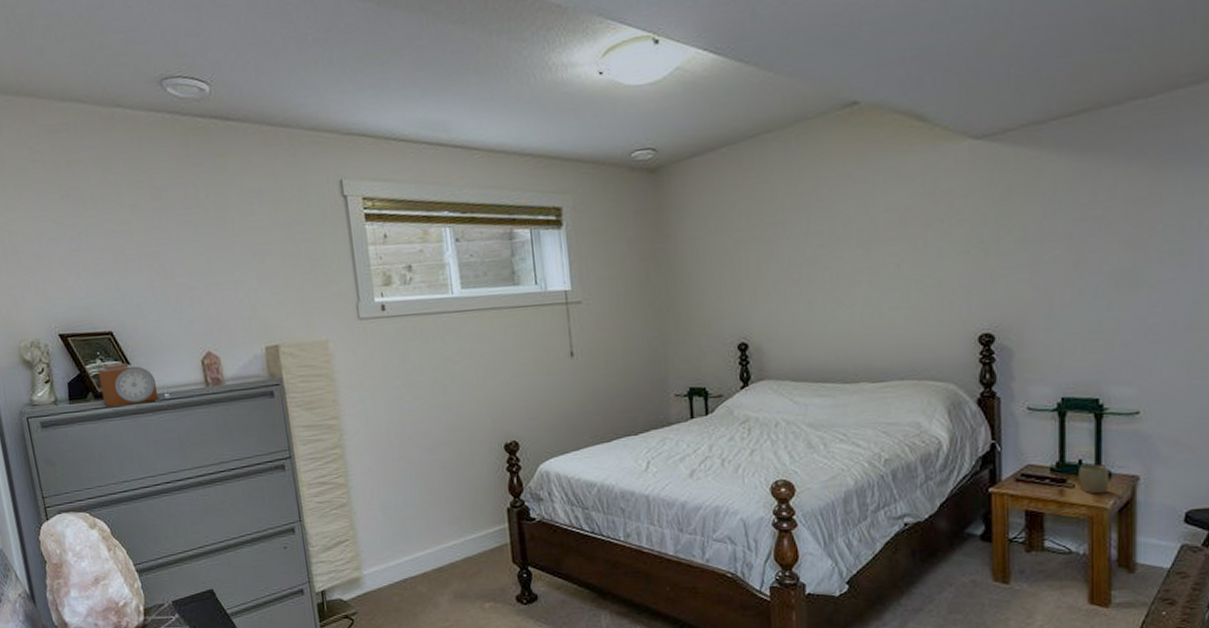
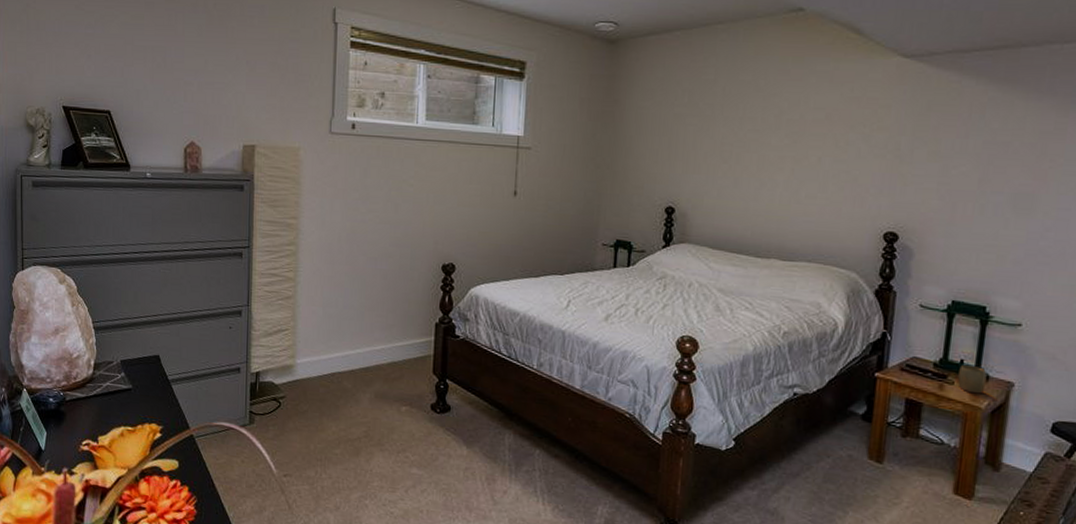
alarm clock: present [97,363,159,408] -> none [91,140,141,179]

